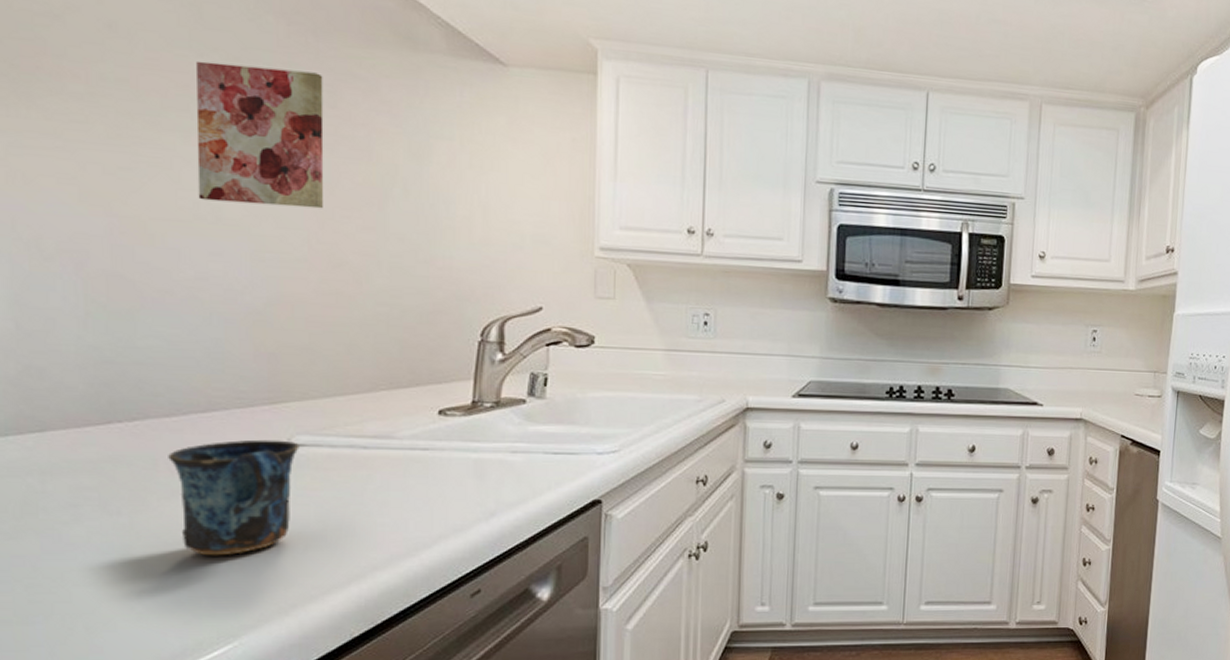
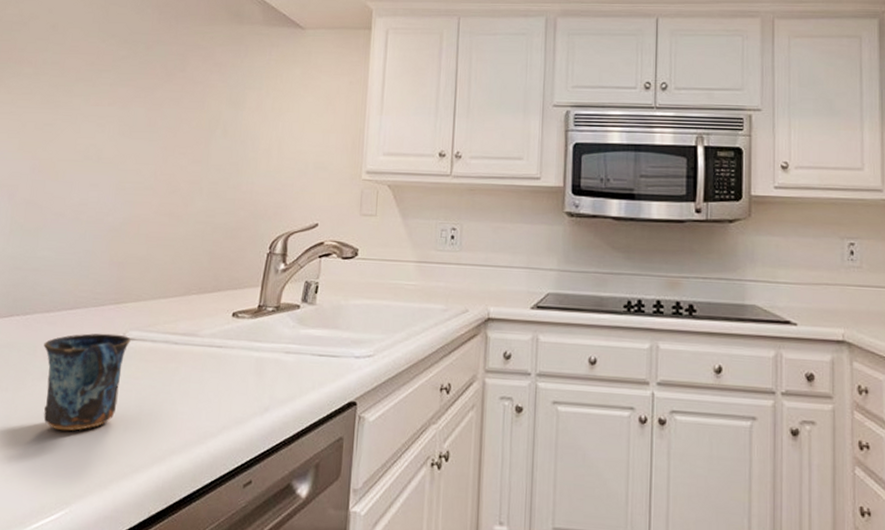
wall art: present [196,60,324,209] -> none [89,45,178,148]

